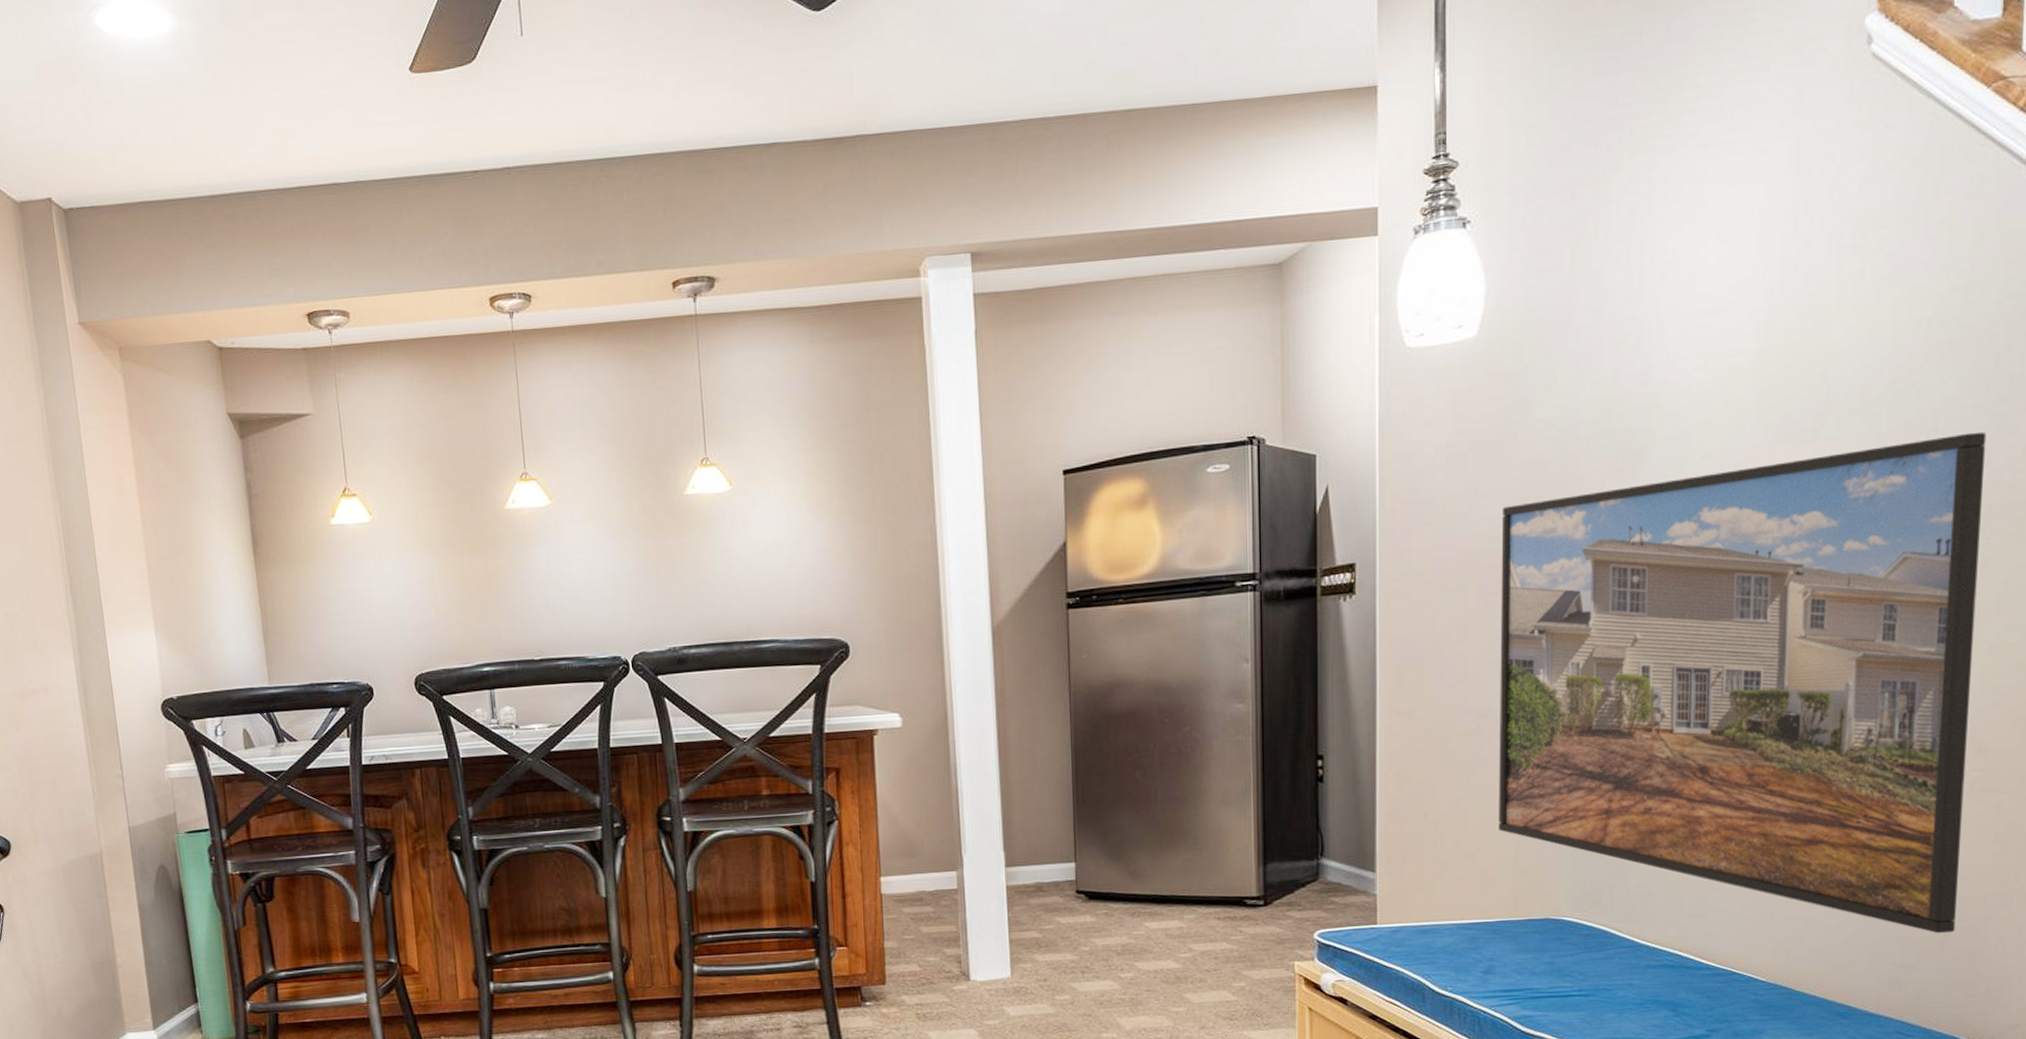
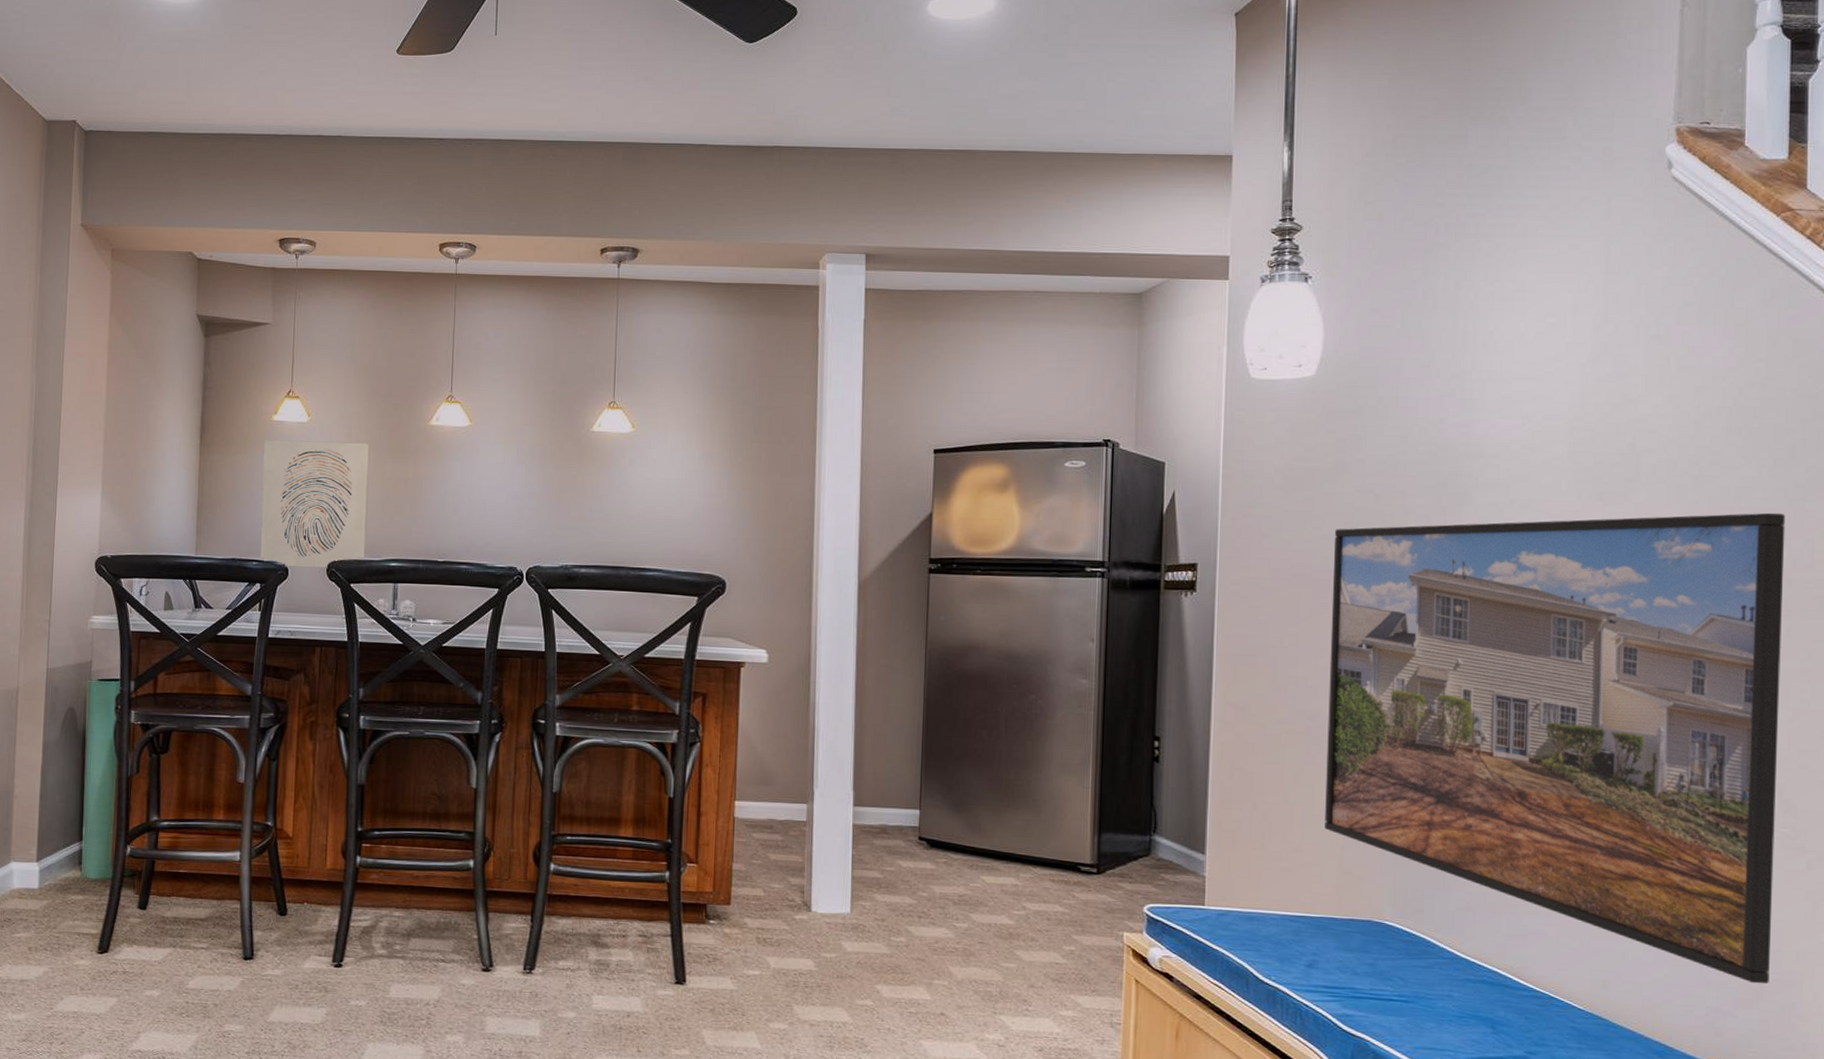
wall art: none [326,538,455,686] -> present [260,440,370,569]

